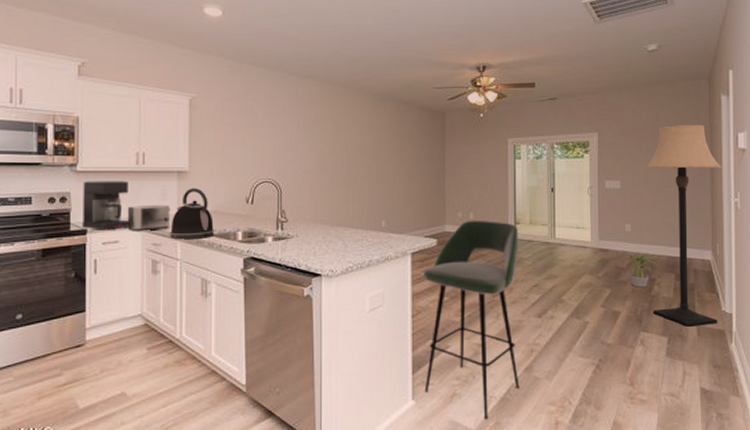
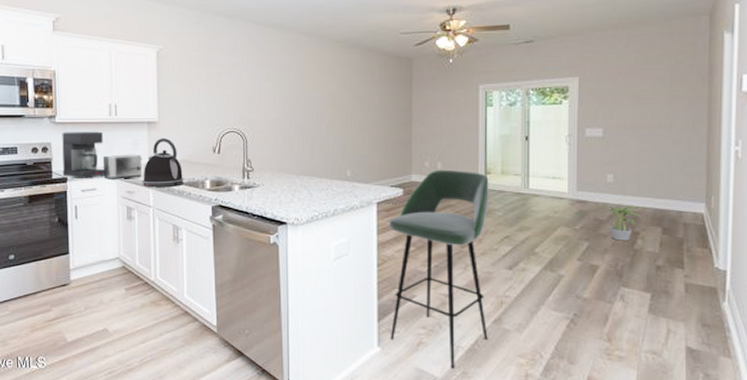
lamp: present [646,124,721,327] -> none [632,65,721,283]

